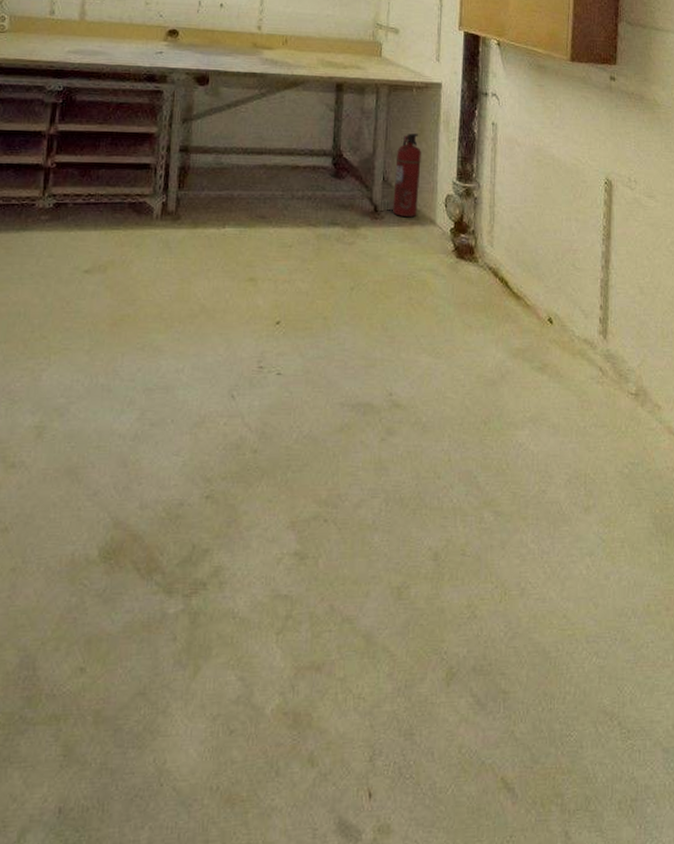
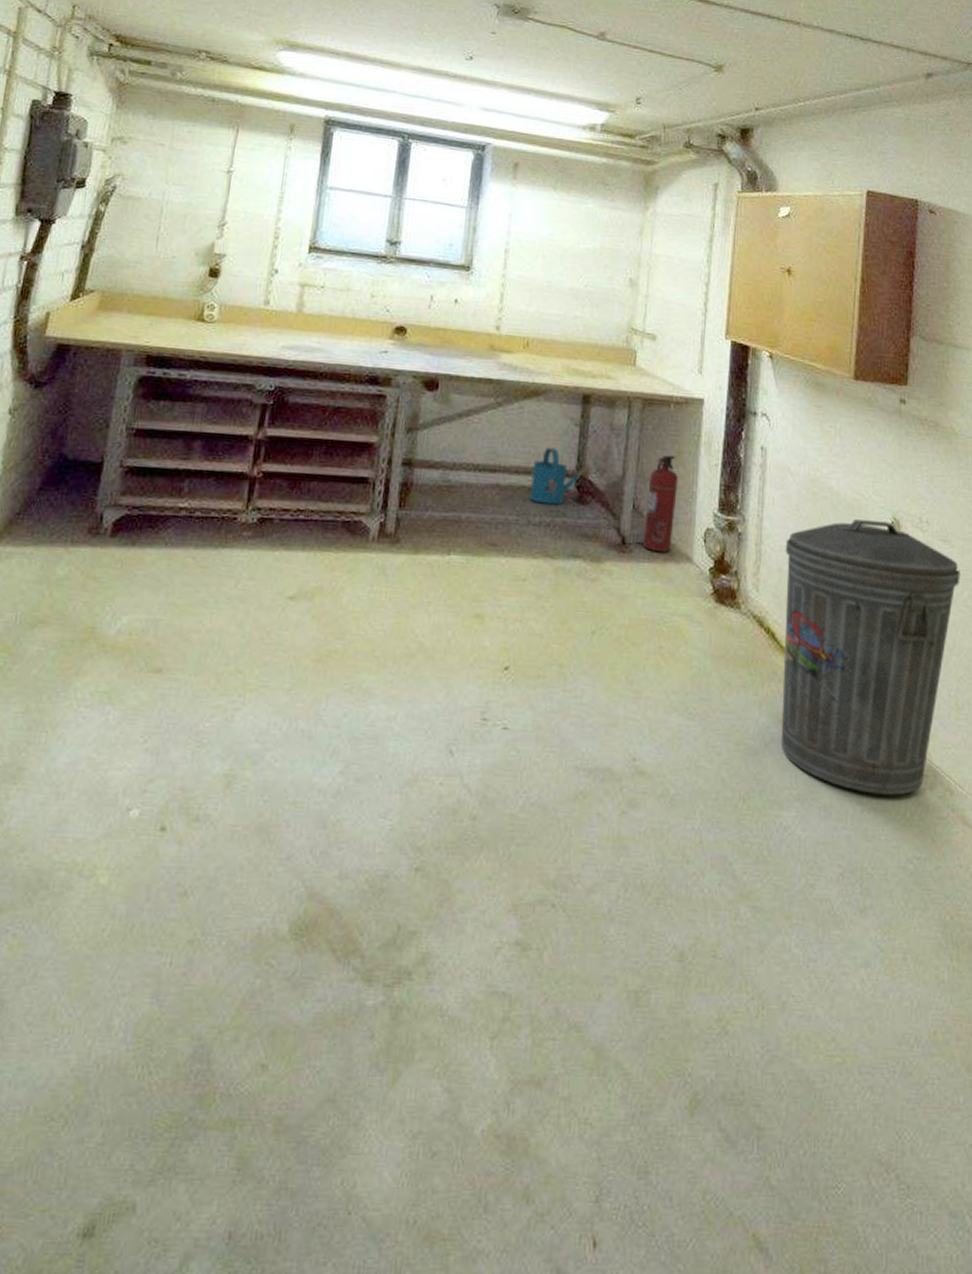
watering can: none [292,131,346,181] -> present [529,447,591,505]
trash can: none [515,182,664,413] -> present [780,519,960,796]

